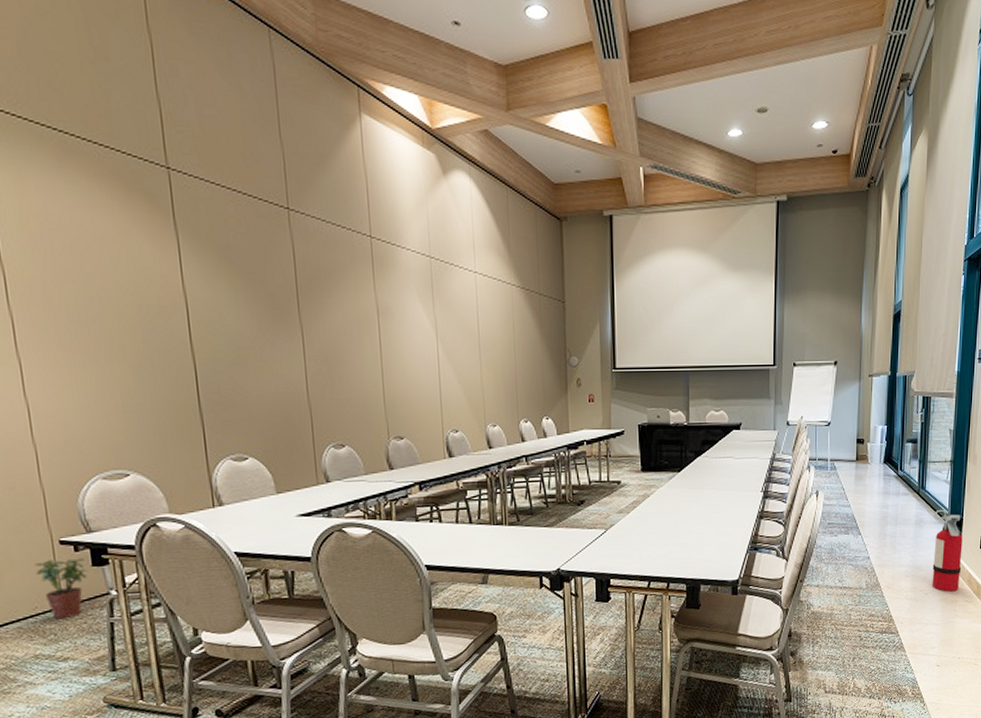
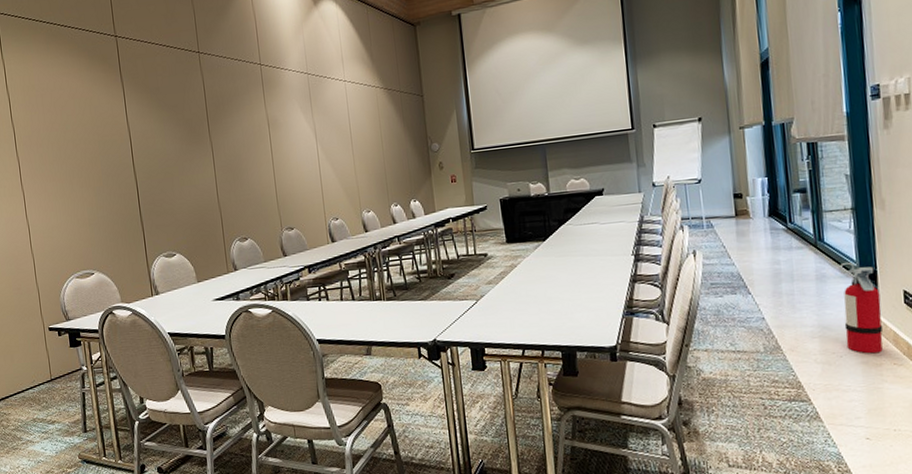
potted plant: present [35,558,89,620] -> none [33,341,68,390]

